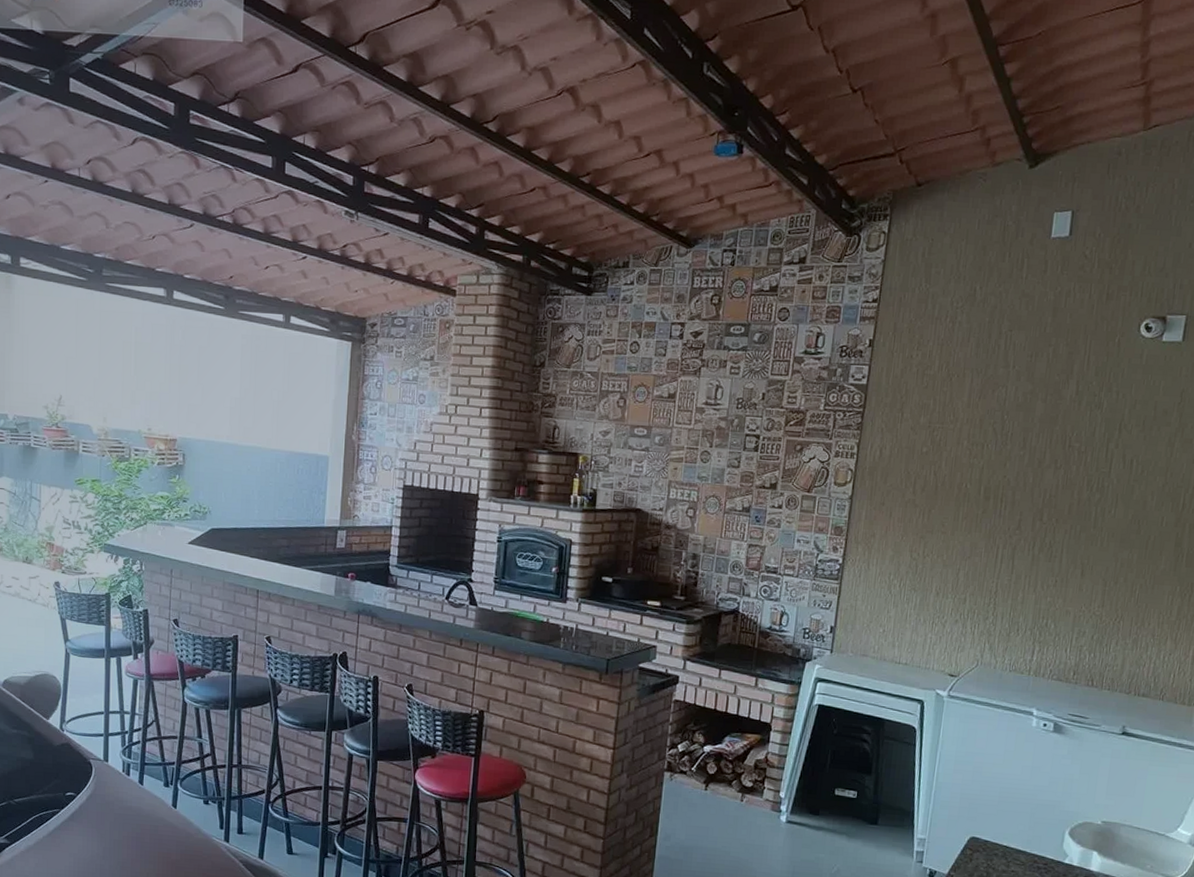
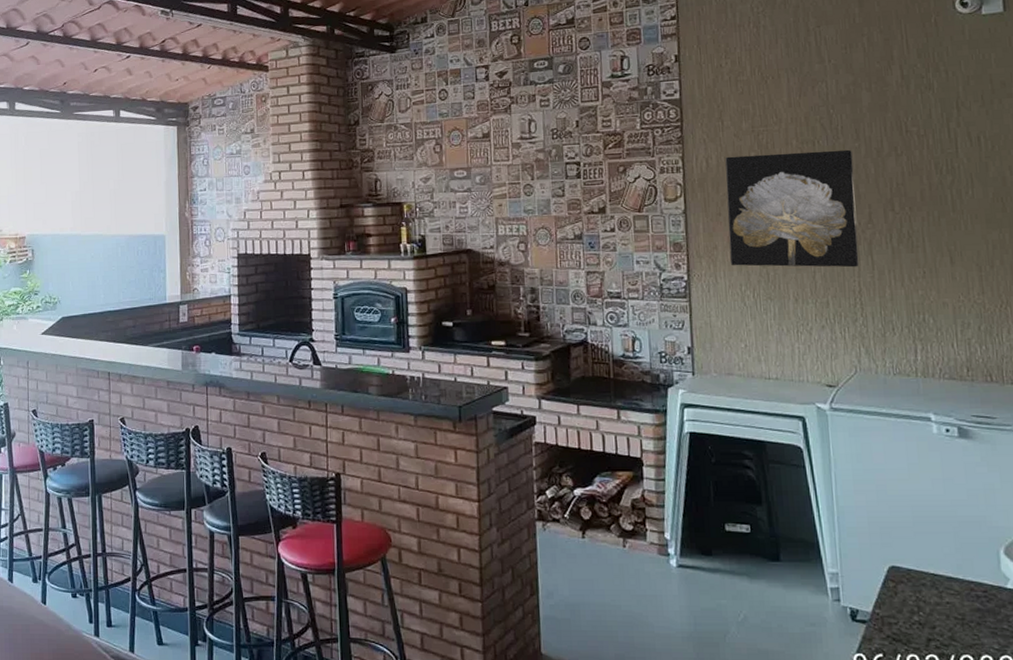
wall art: none [884,448,1016,570] -> present [725,149,859,268]

